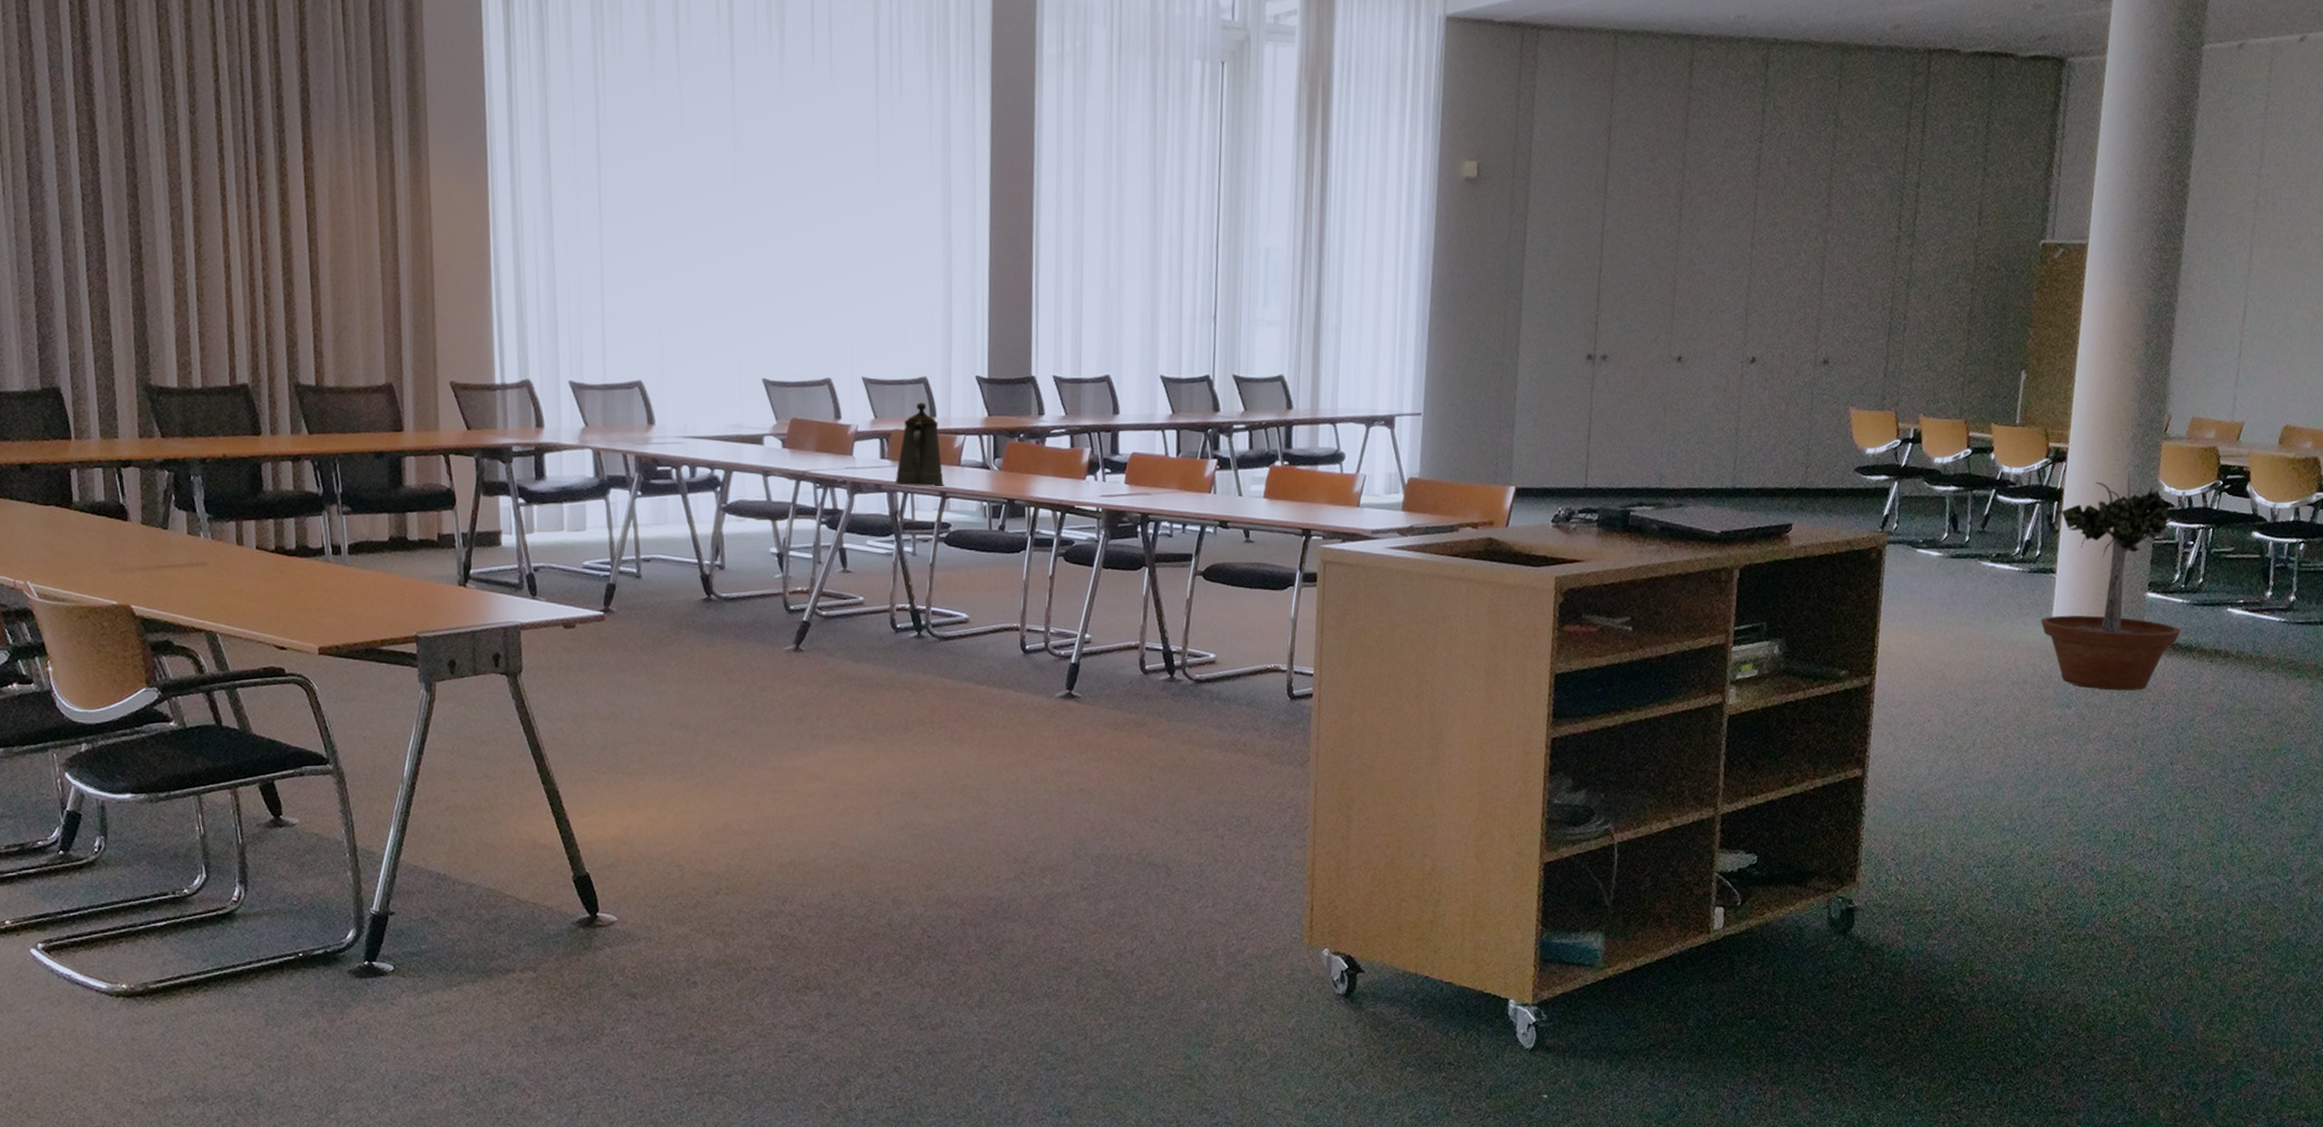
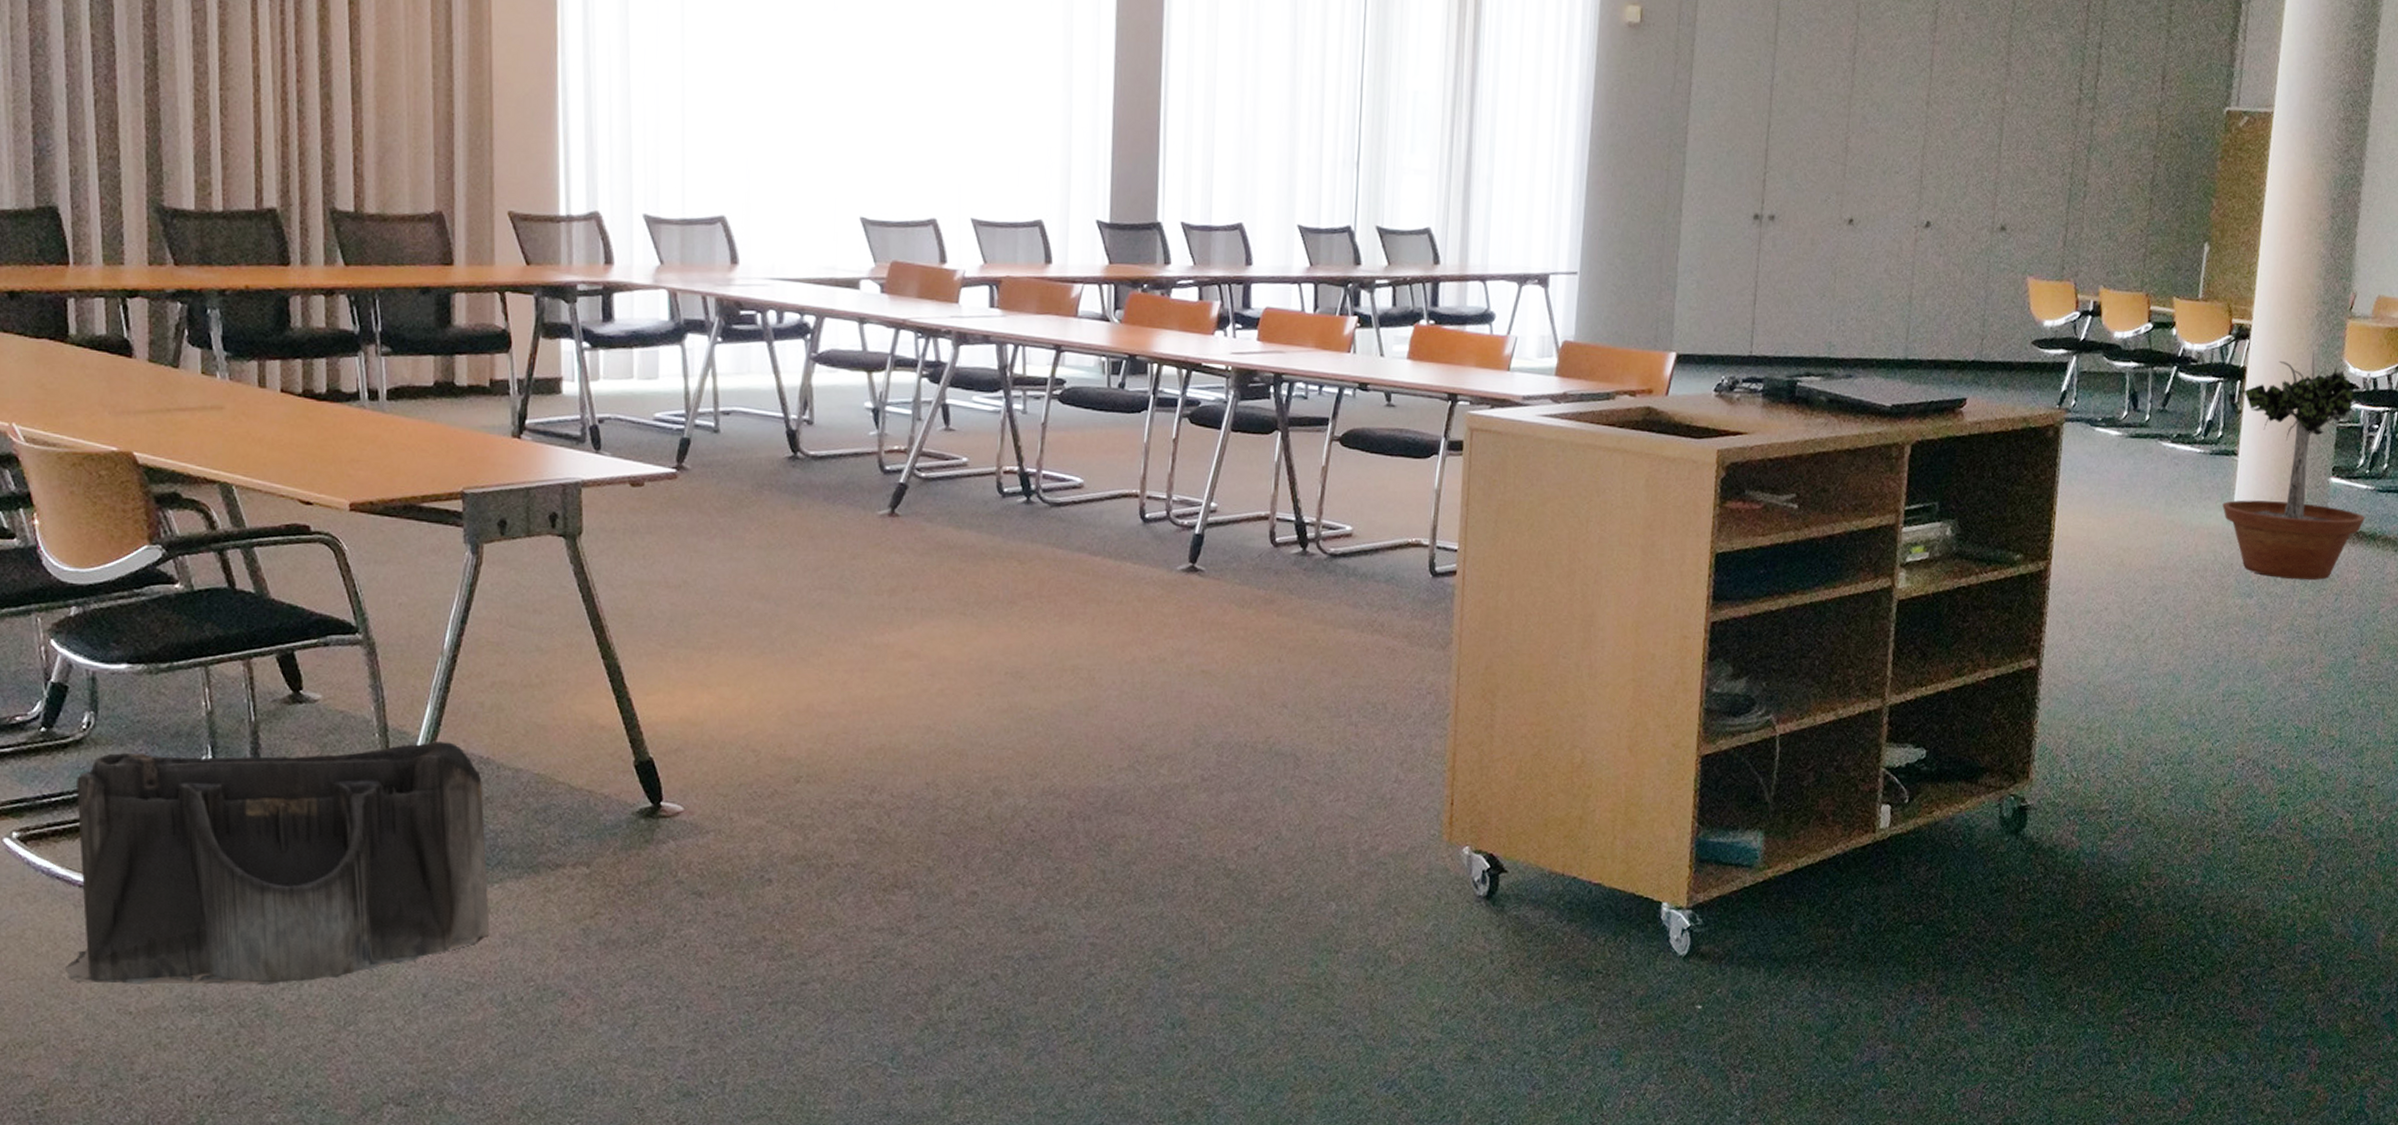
saddlebag: none [86,860,450,1079] -> present [66,742,490,986]
coffee pot: present [895,402,944,487] -> none [1004,247,1059,340]

